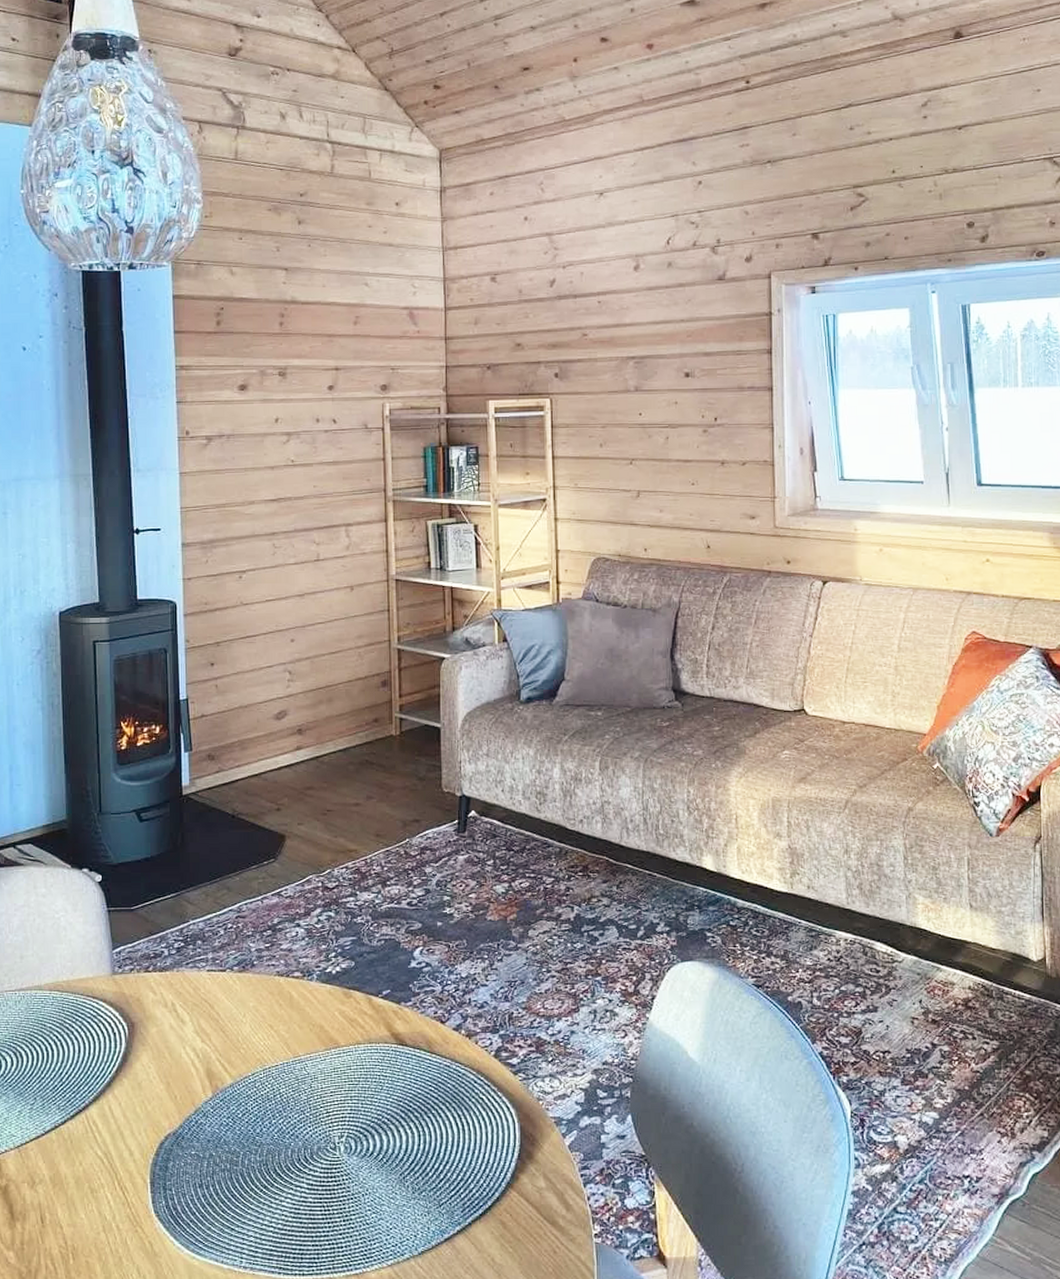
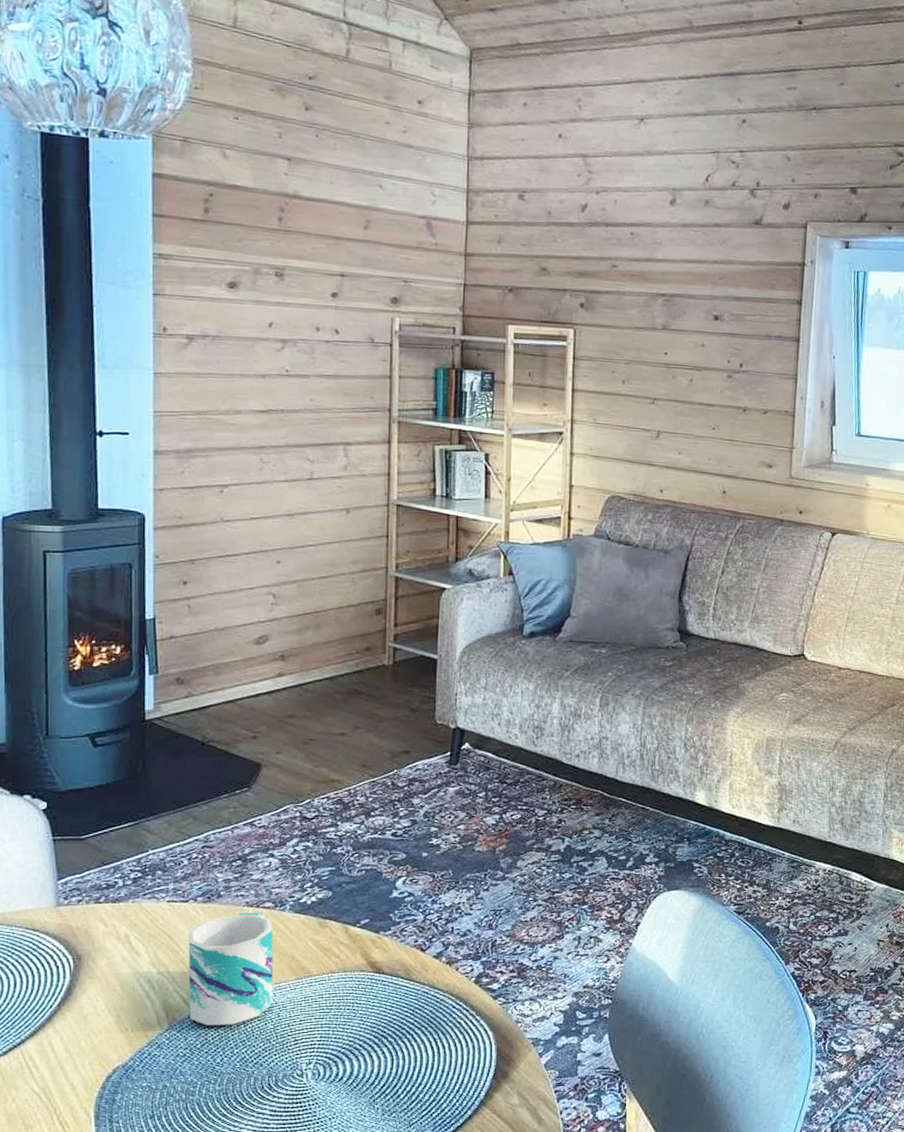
mug: none [227,982,305,1095] -> present [188,912,274,1026]

